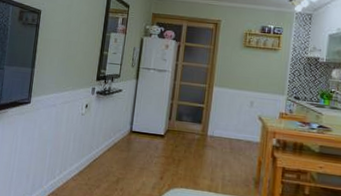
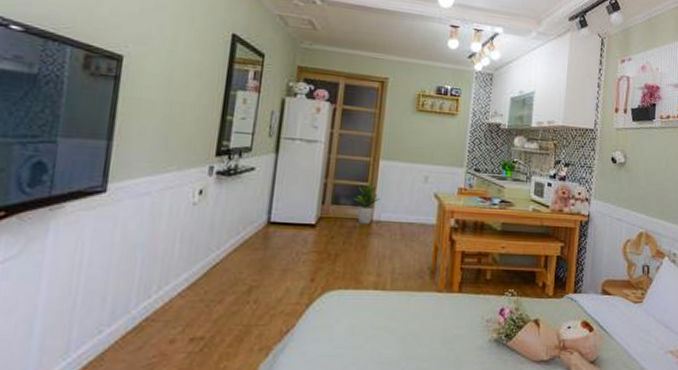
potted plant: none [192,104,214,139] -> present [353,181,381,225]

